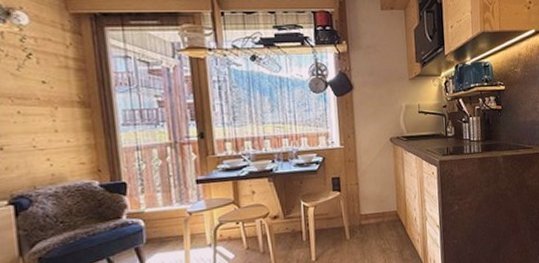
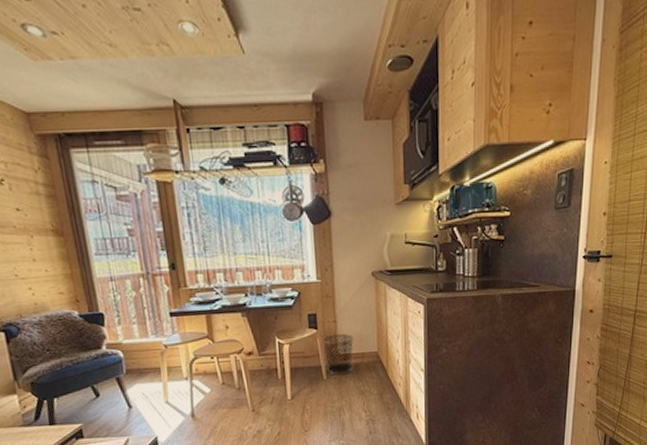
waste bin: none [346,195,375,235] -> present [323,333,354,375]

